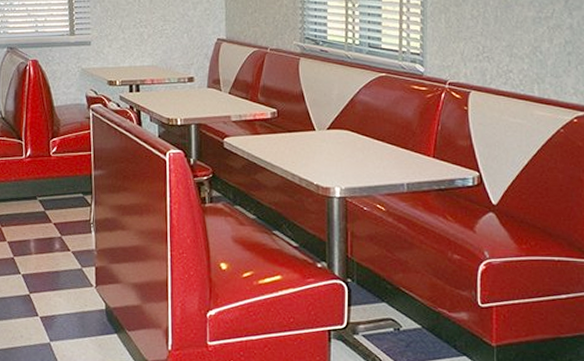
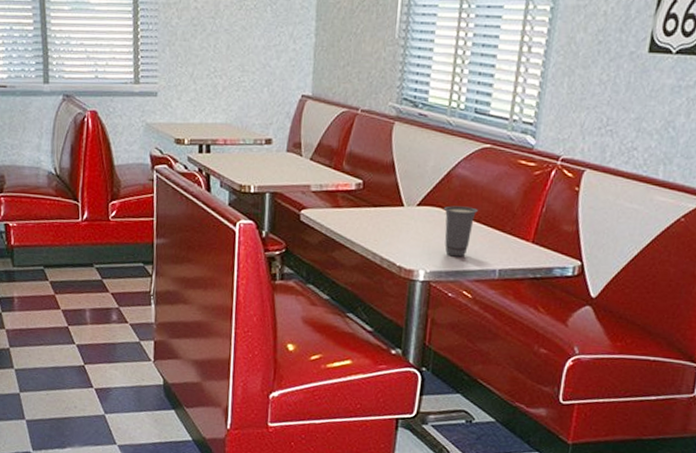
cup: none [350,128,381,174] -> present [443,205,478,257]

